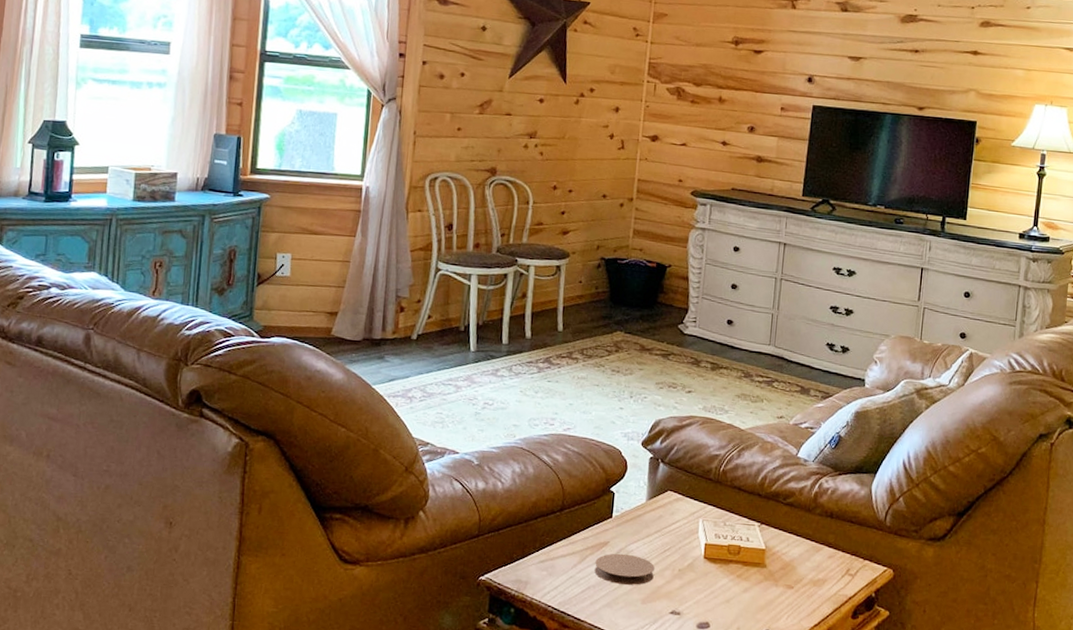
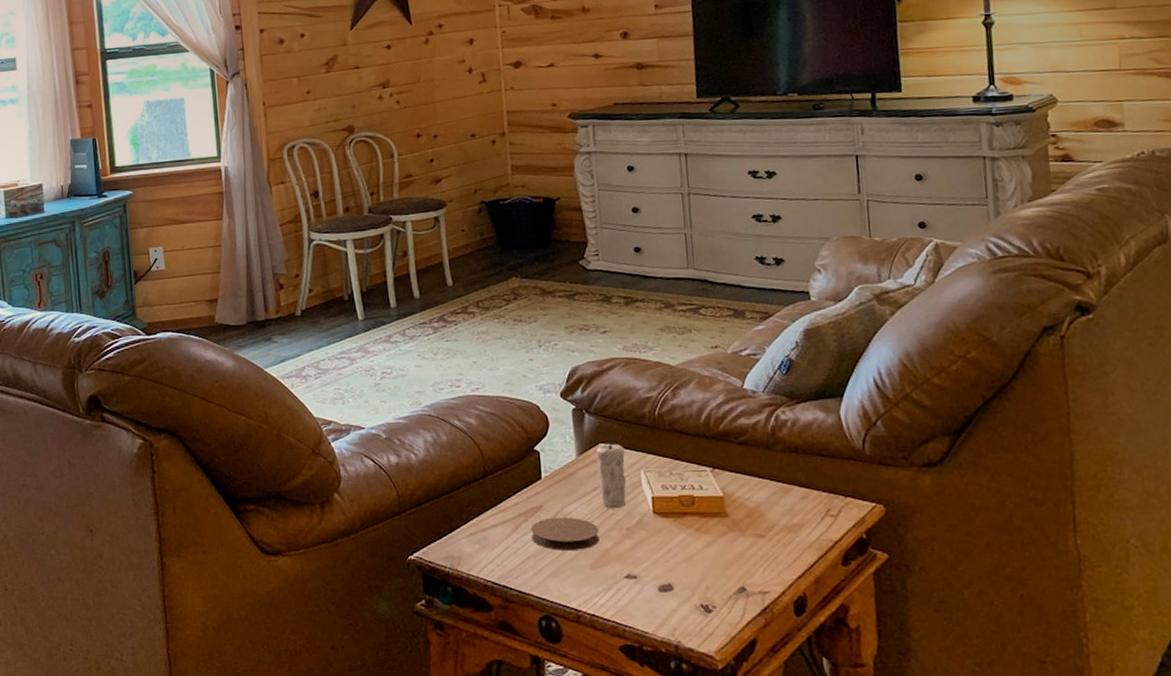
candle: none [661,484,690,551] -> present [596,435,627,509]

